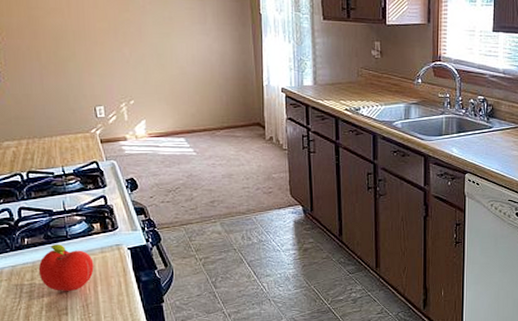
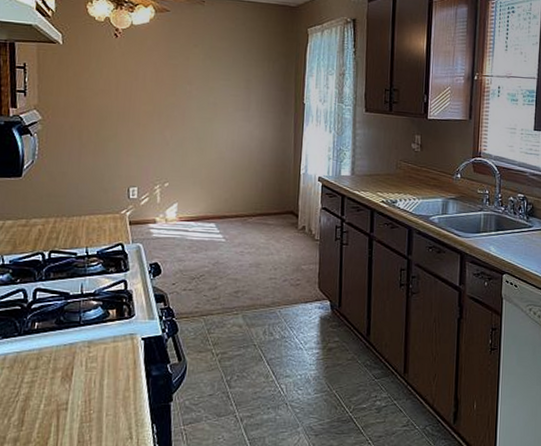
fruit: present [38,244,94,291] -> none [43,330,104,383]

